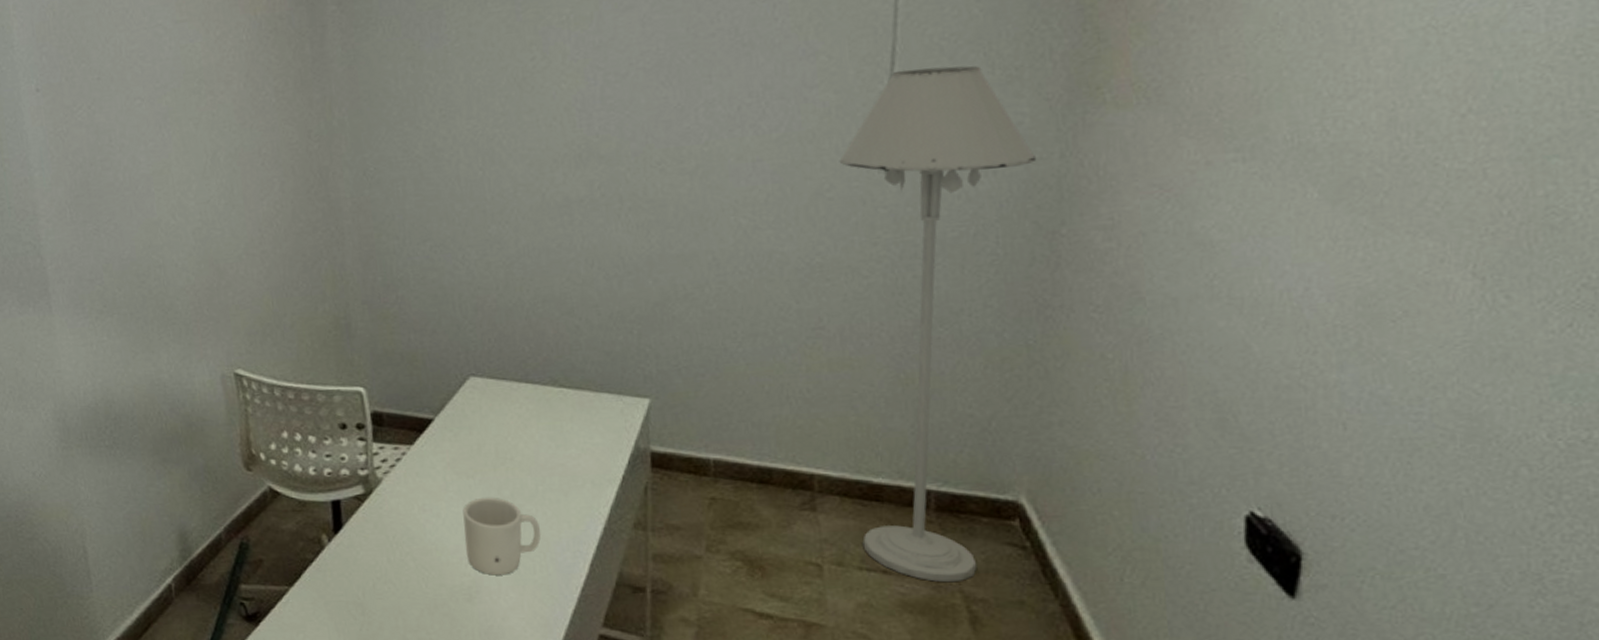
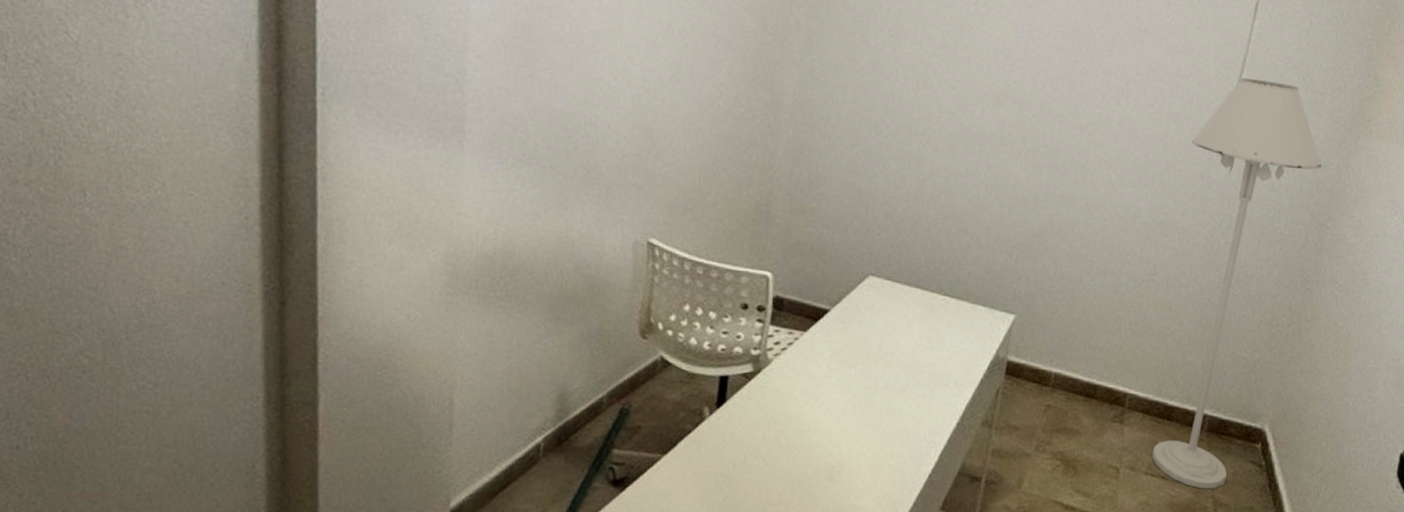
mug: present [463,497,541,576] -> none [835,386,905,458]

